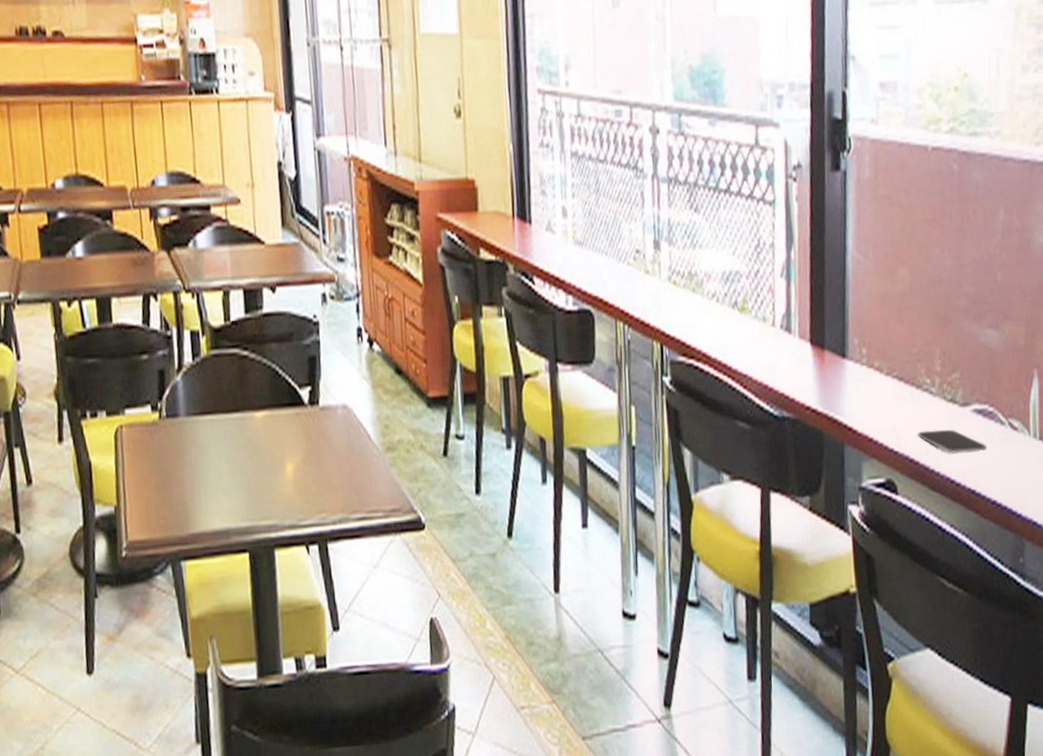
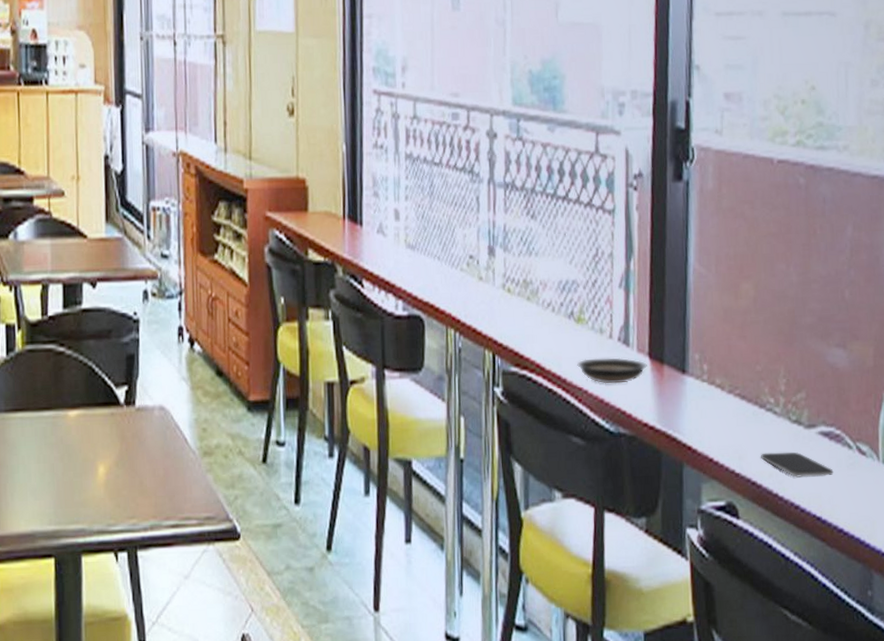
saucer: none [741,344,809,370] -> present [577,357,647,384]

